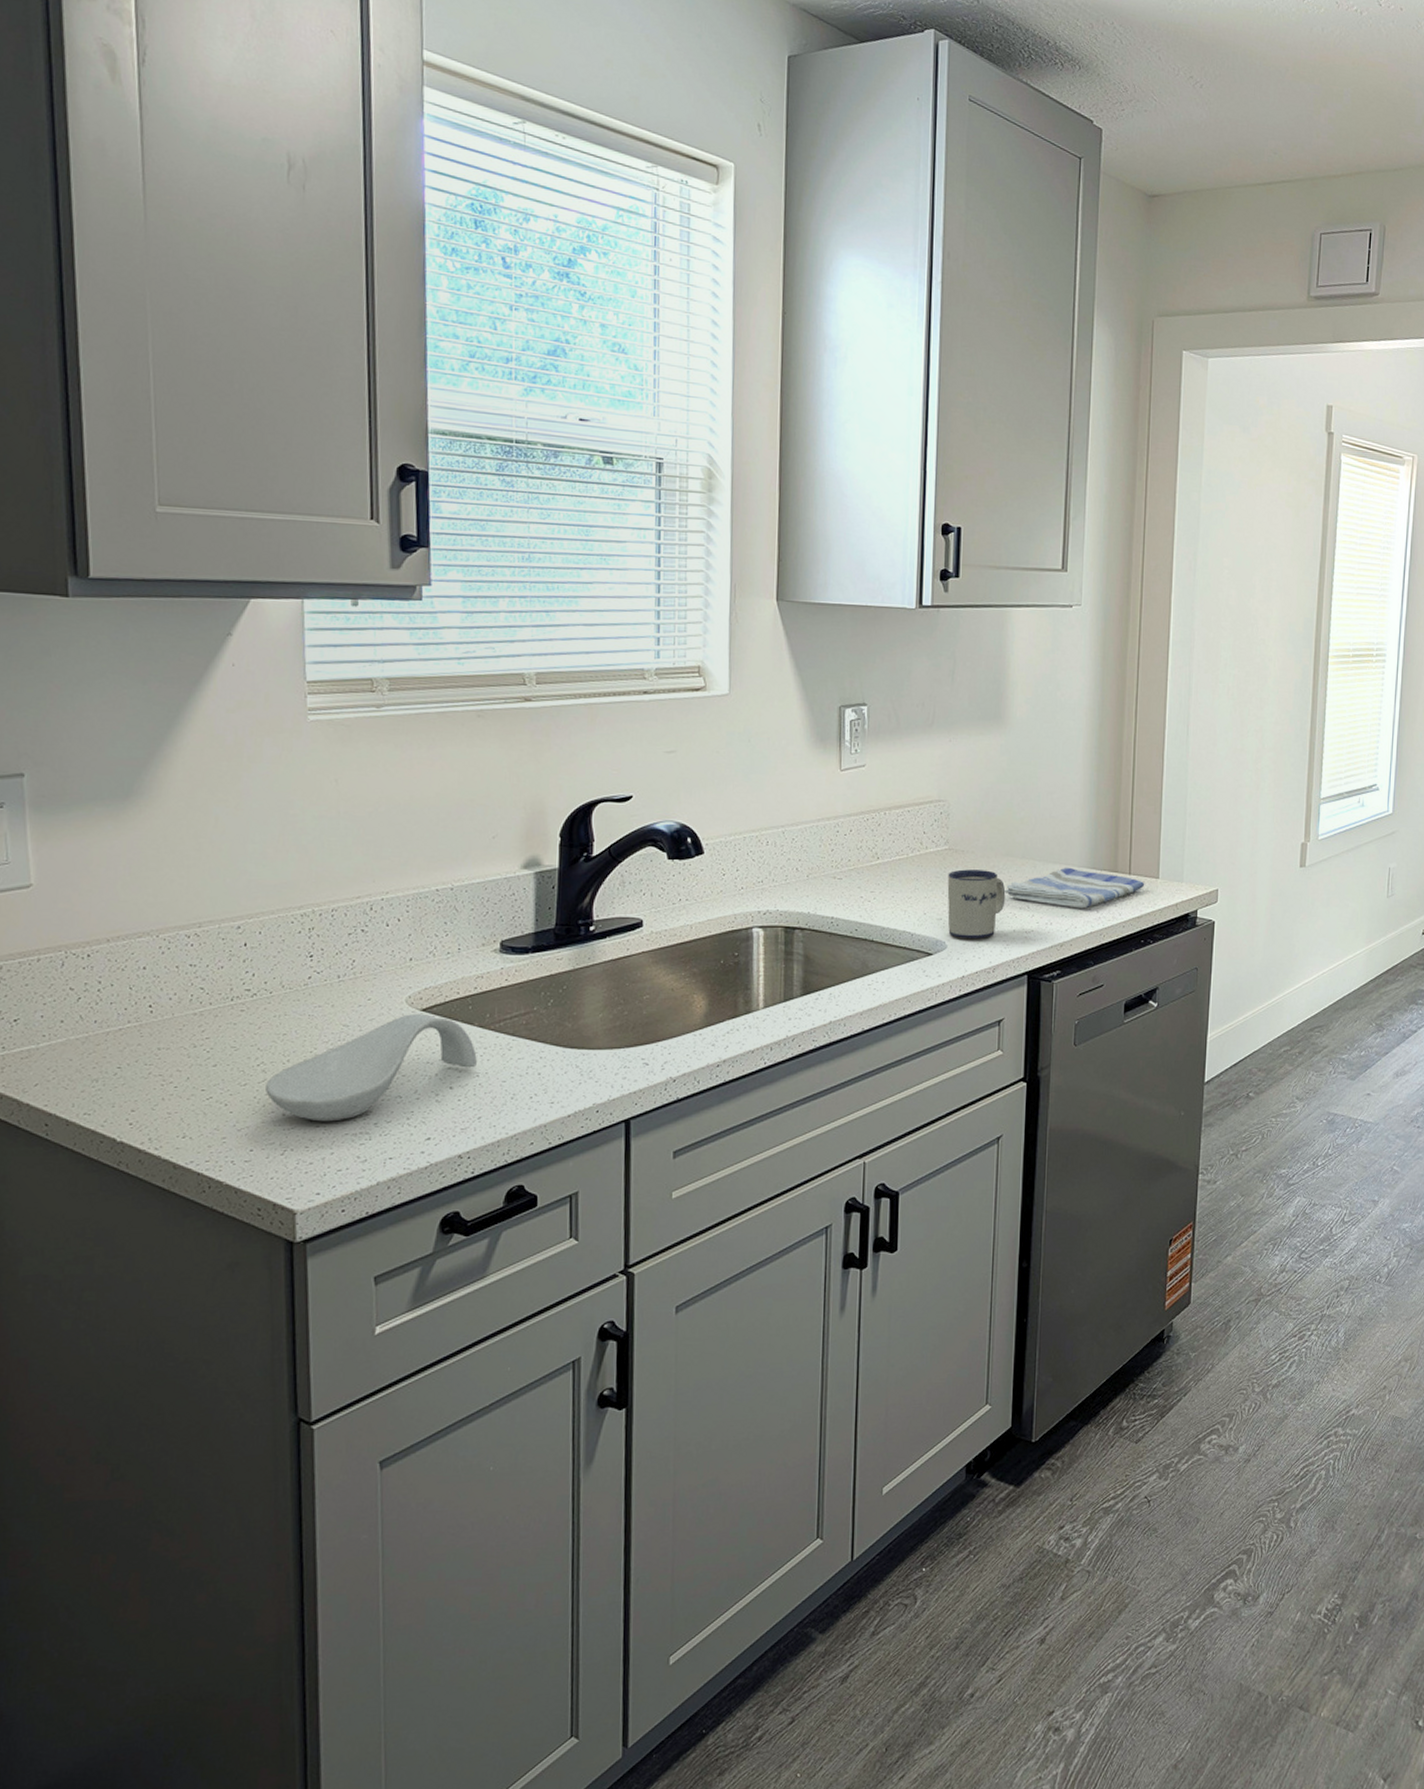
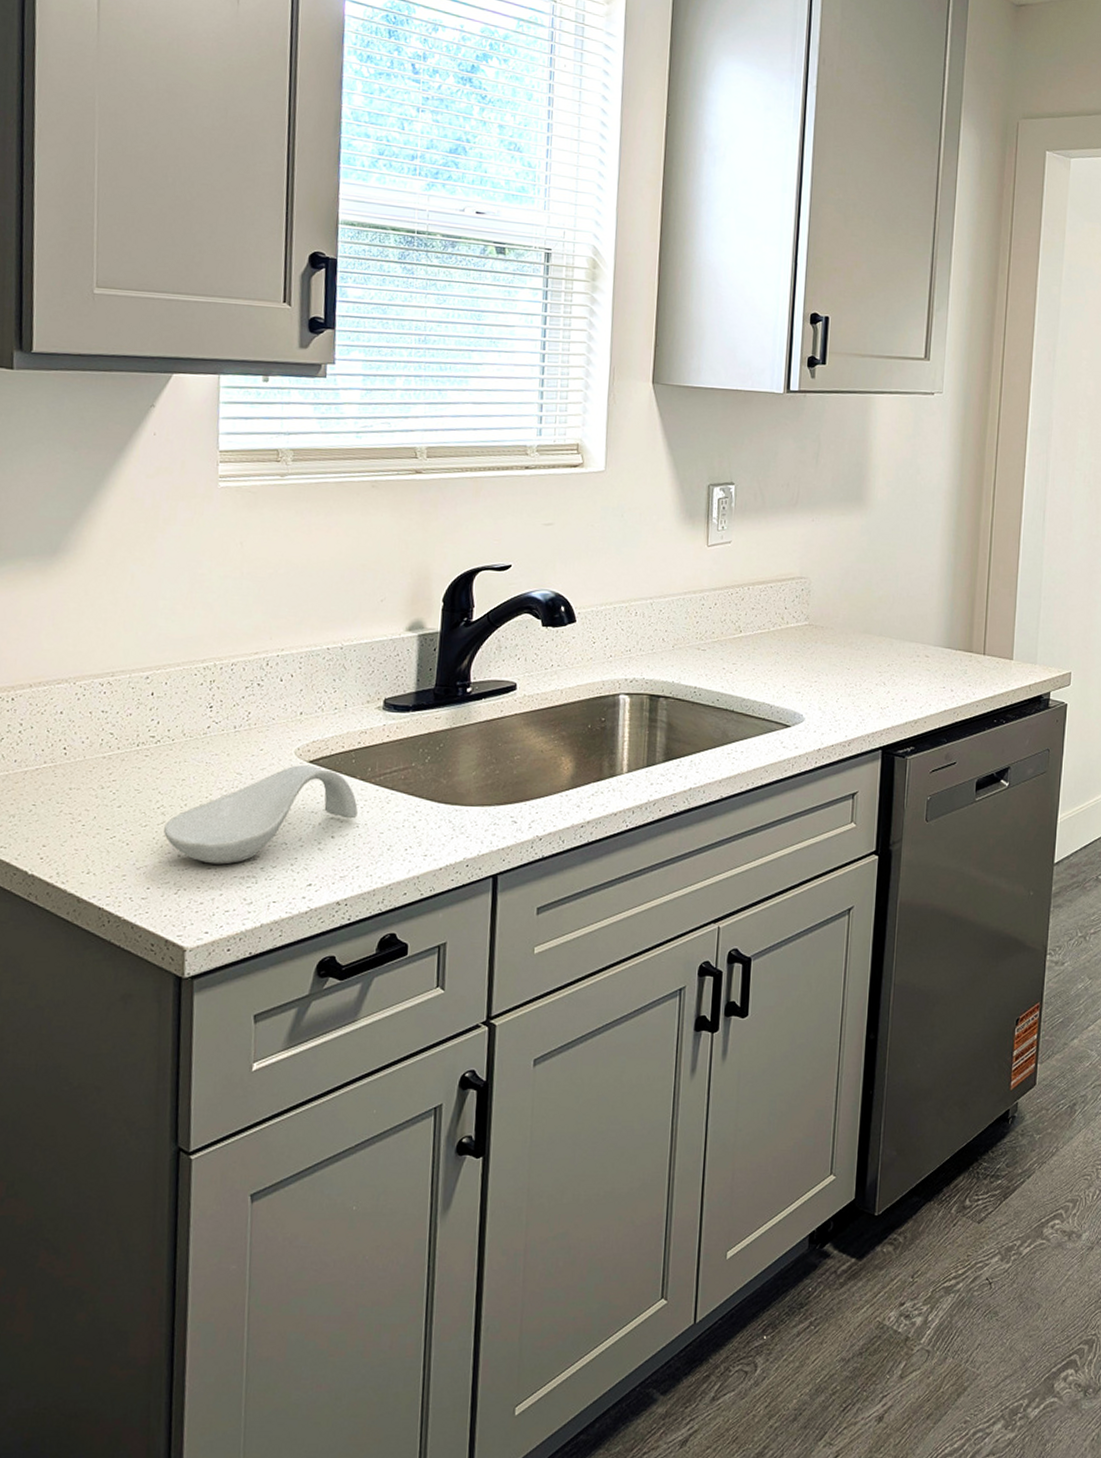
mug: present [947,869,1006,940] -> none [806,645,863,714]
dish towel: present [1004,867,1145,909] -> none [861,646,999,687]

